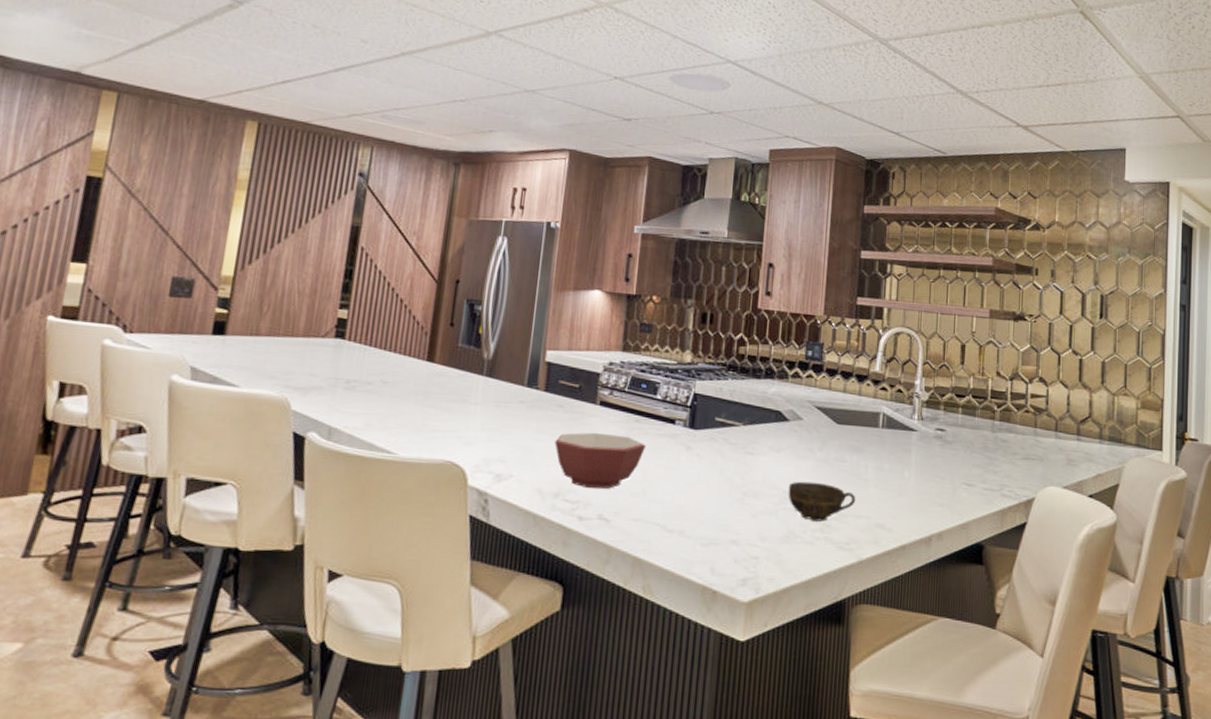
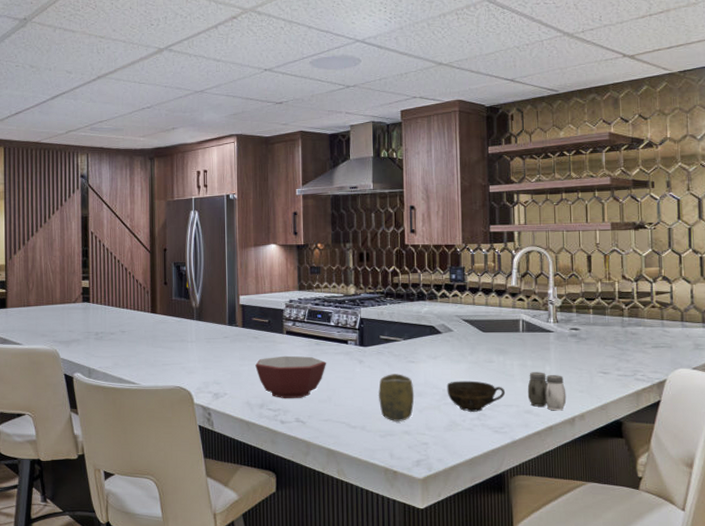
cup: none [704,466,749,527] -> present [378,374,415,421]
salt and pepper shaker: none [881,477,925,527] -> present [527,372,567,411]

